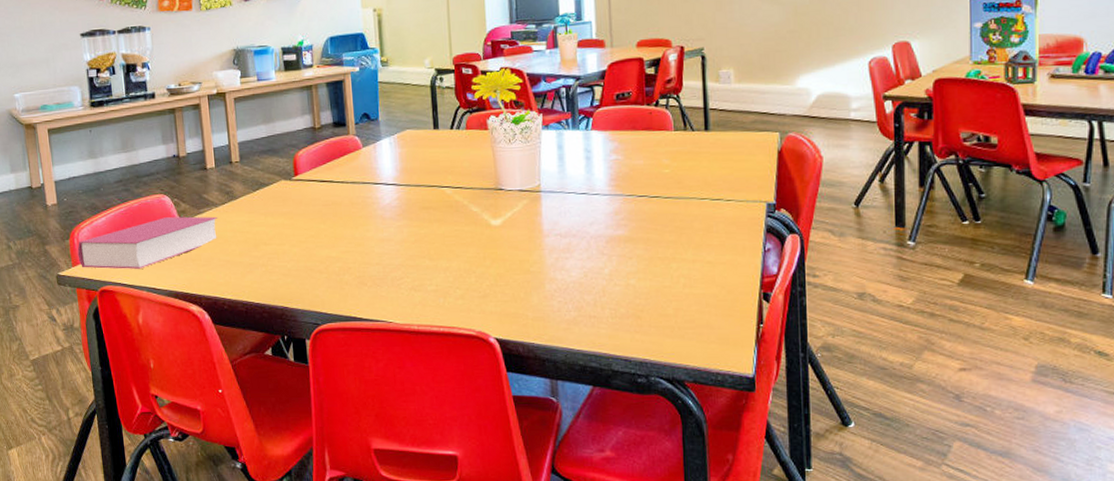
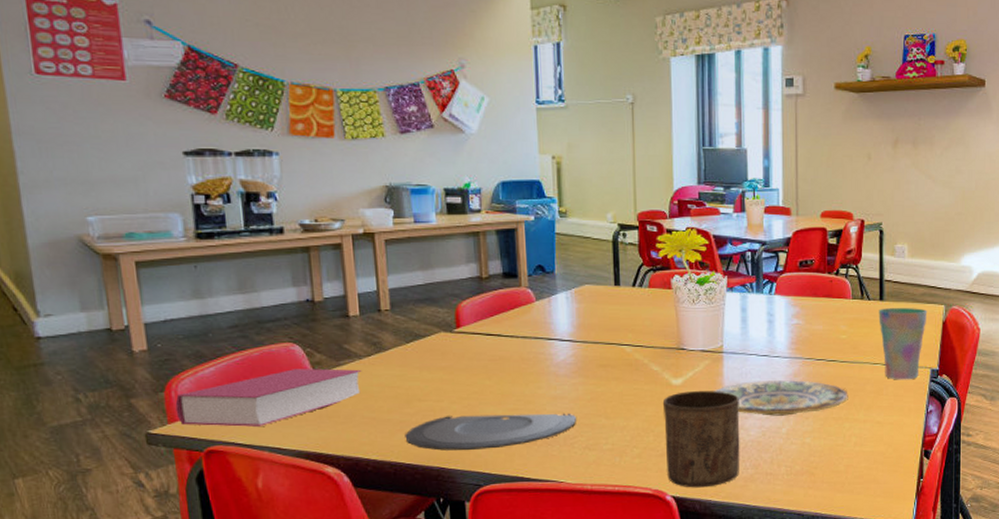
plate: none [254,254,402,291] -> present [405,413,576,451]
cup: none [483,231,562,330] -> present [662,391,740,488]
plate: none [533,218,675,256] -> present [714,380,848,416]
cup: none [704,137,760,216] -> present [879,308,928,380]

